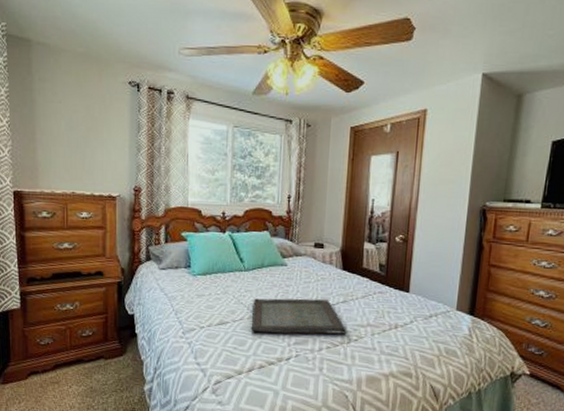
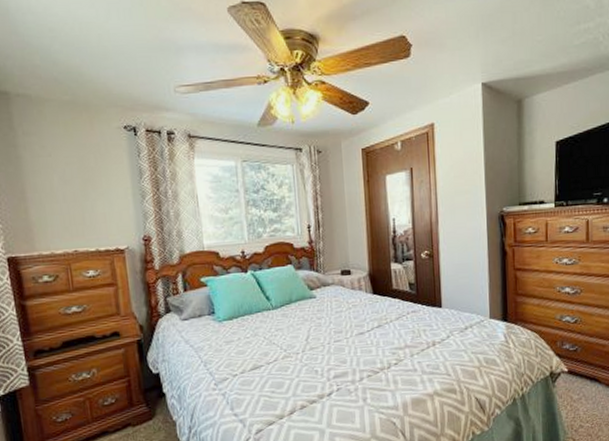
serving tray: present [251,298,347,334] -> none [285,327,386,372]

